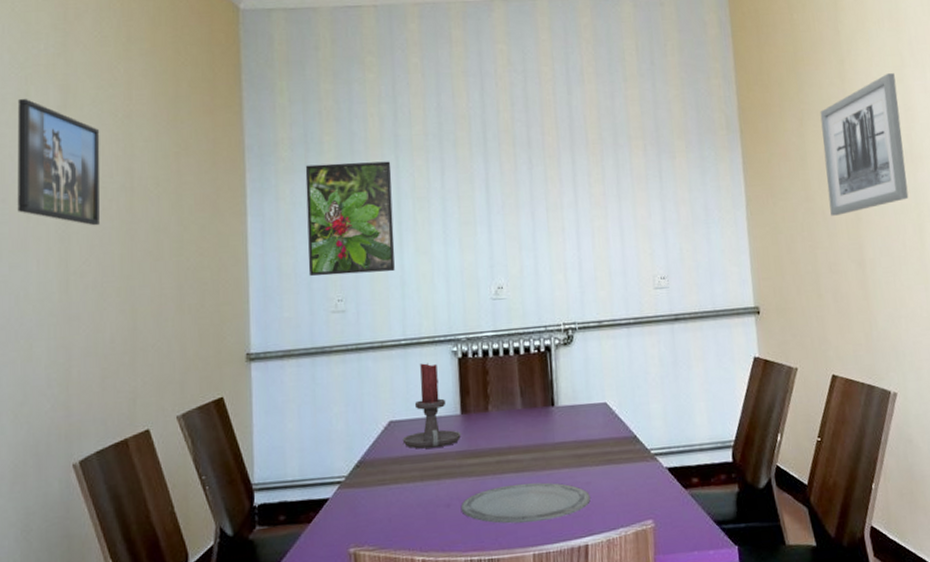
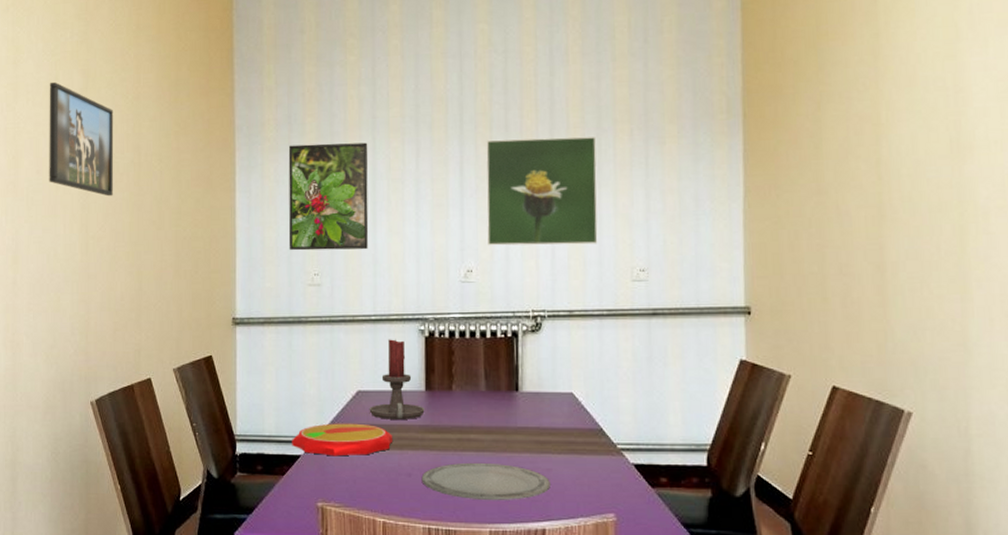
plate: none [318,456,430,496] -> present [292,423,393,456]
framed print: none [510,152,621,262] -> present [486,136,598,246]
wall art: present [820,73,909,216] -> none [843,48,950,212]

